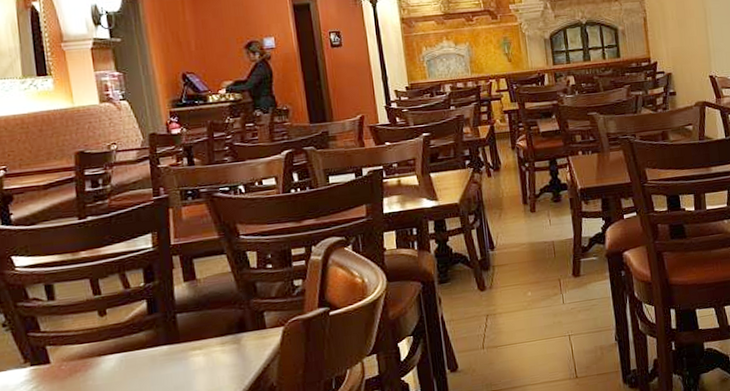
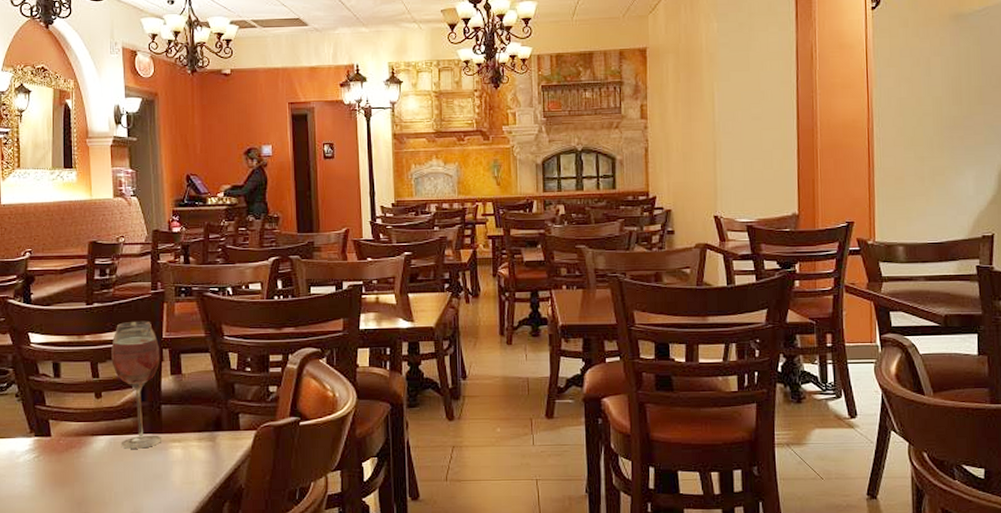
wineglass: none [112,229,180,365] -> present [111,321,161,449]

